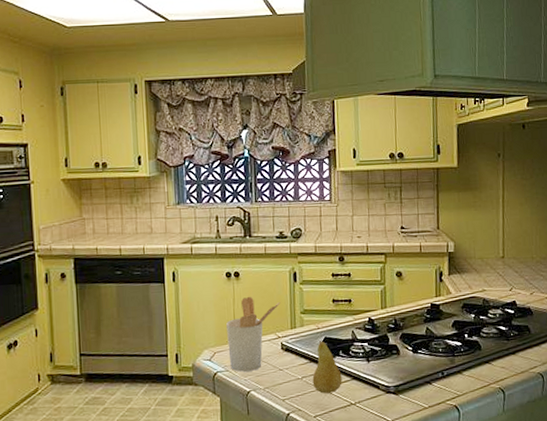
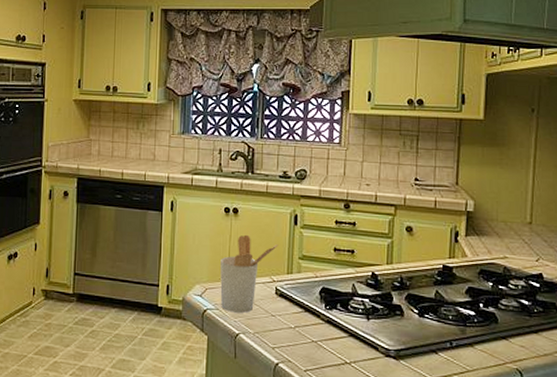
fruit: present [312,341,342,394] -> none [306,290,338,348]

